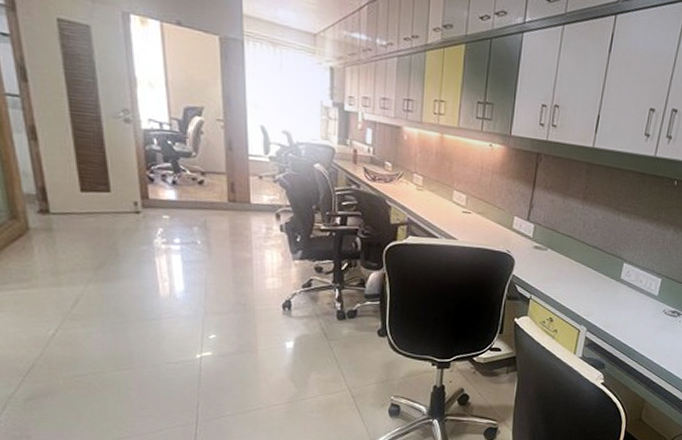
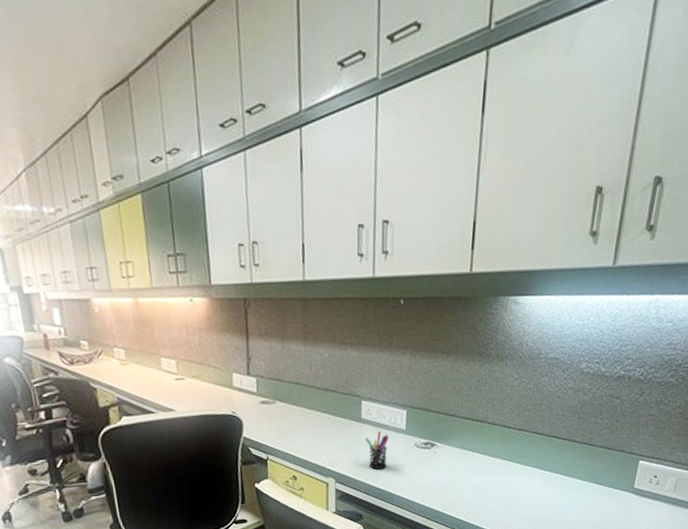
pen holder: none [619,293,641,327] -> present [365,431,389,470]

